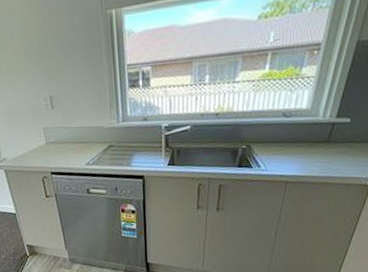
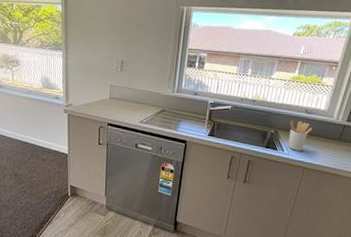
utensil holder: none [264,127,293,164] -> present [287,120,312,151]

